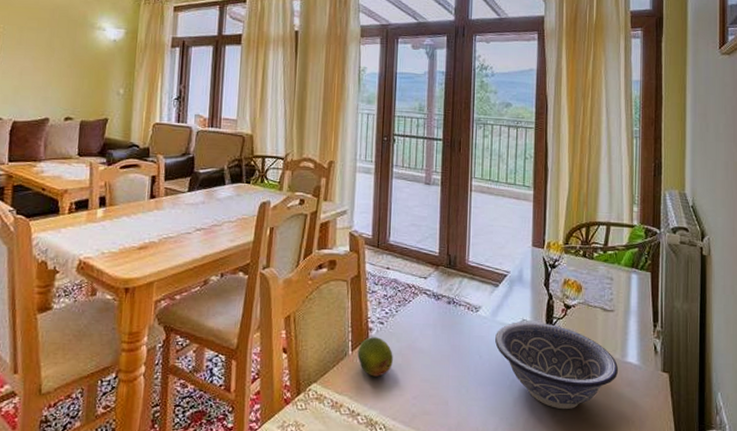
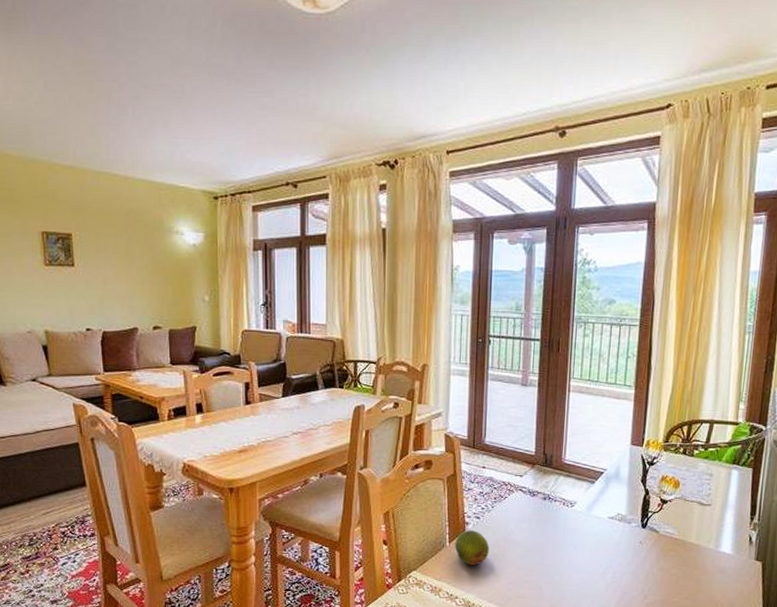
decorative bowl: present [495,322,619,410] -> none [589,516,712,594]

